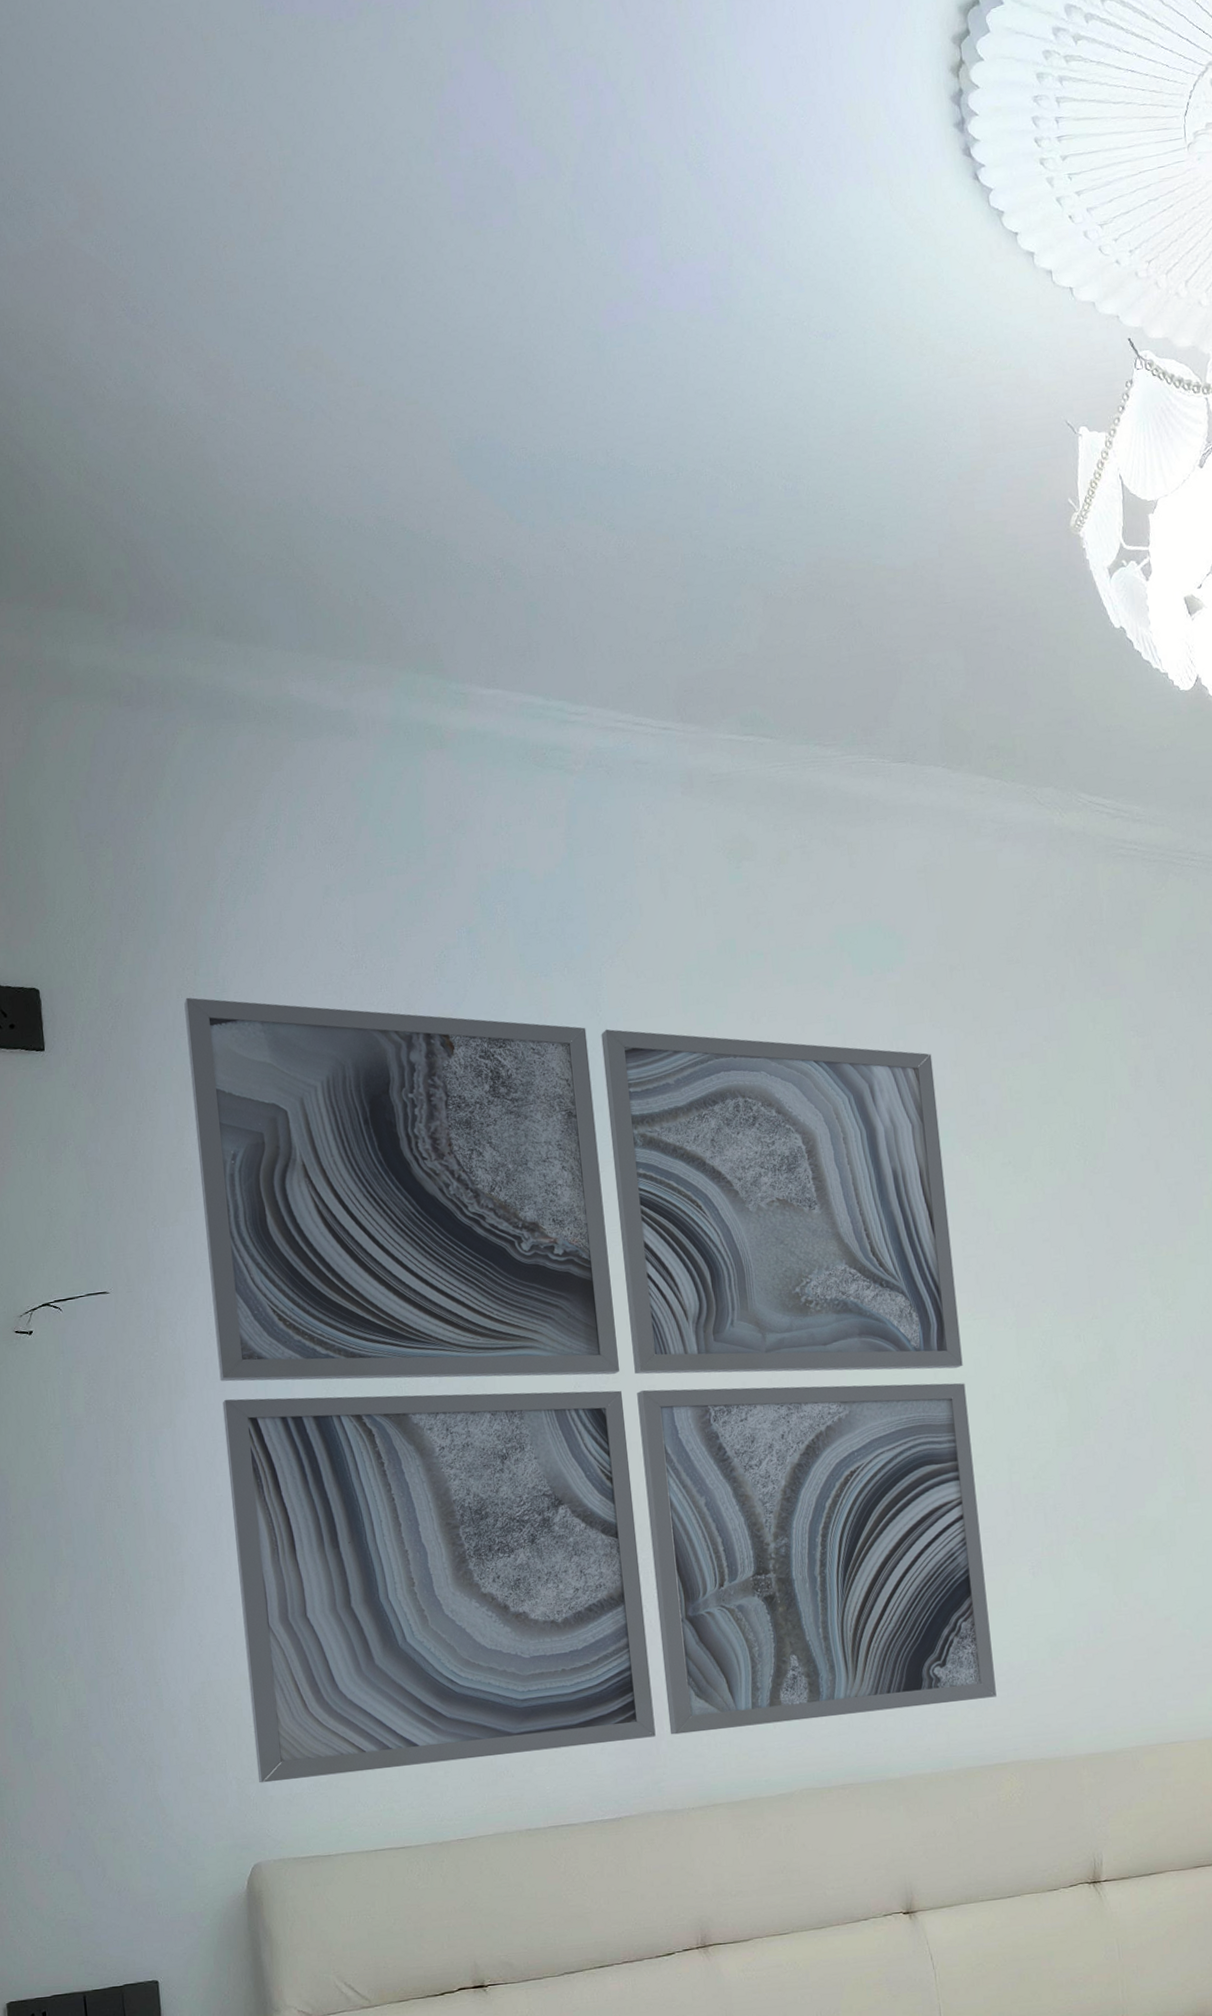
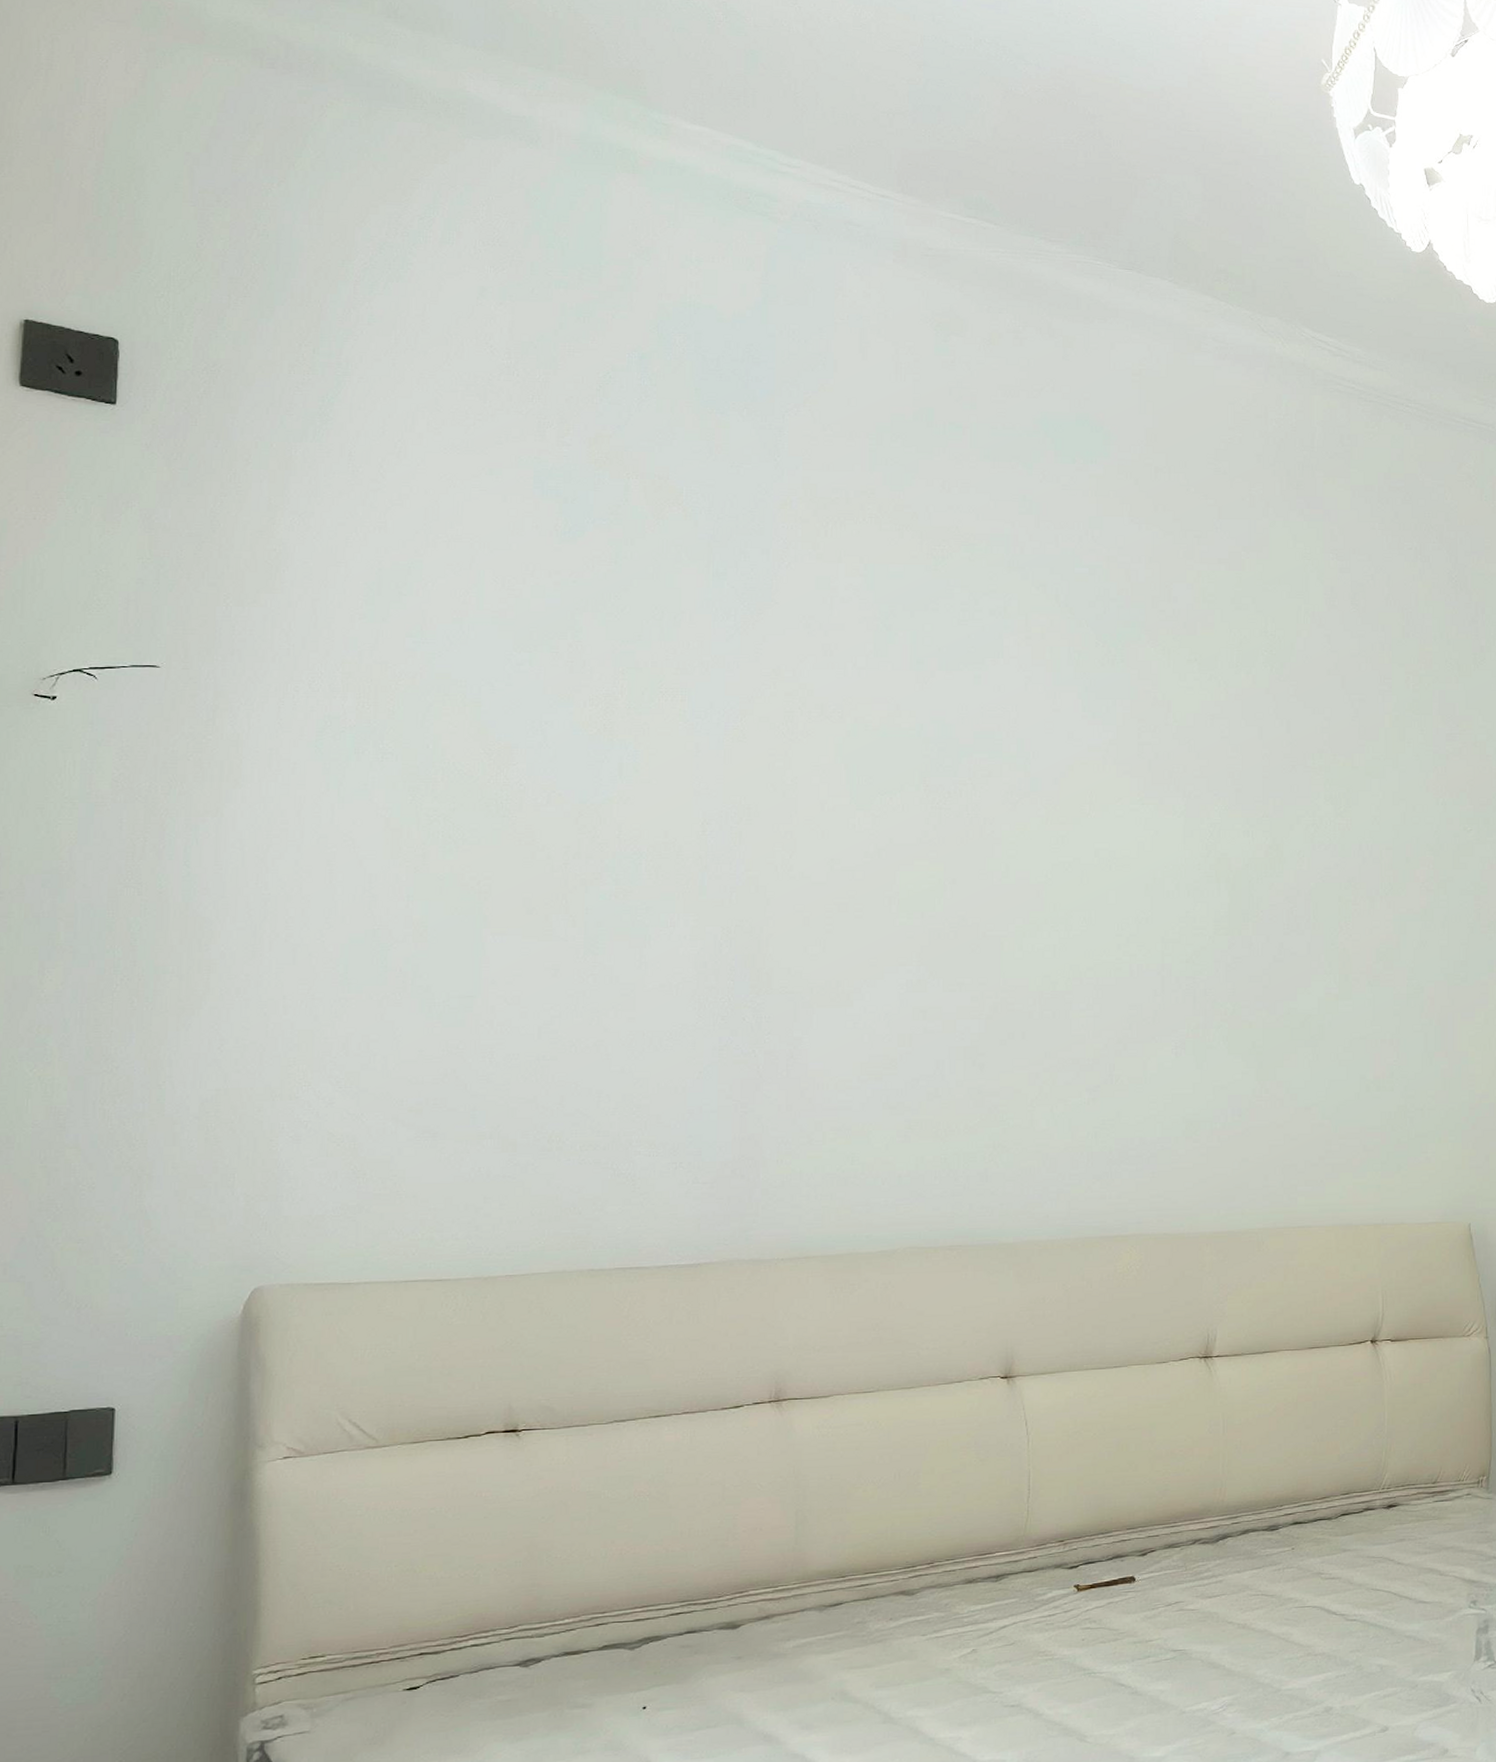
wall art: present [184,997,997,1783] -> none [272,374,1127,1202]

